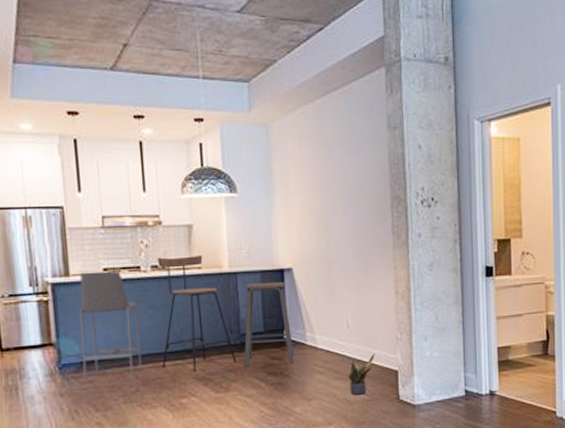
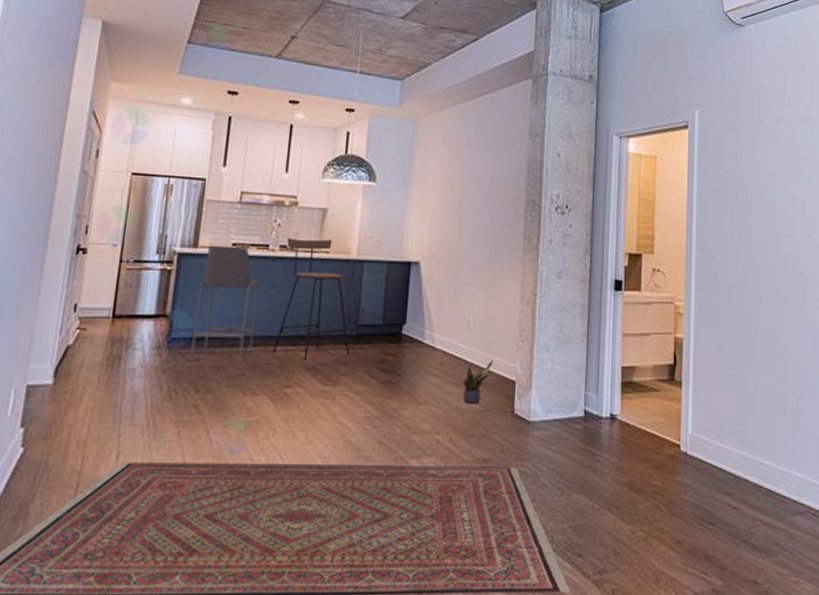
bar stool: present [244,281,294,367] -> none [357,272,411,362]

